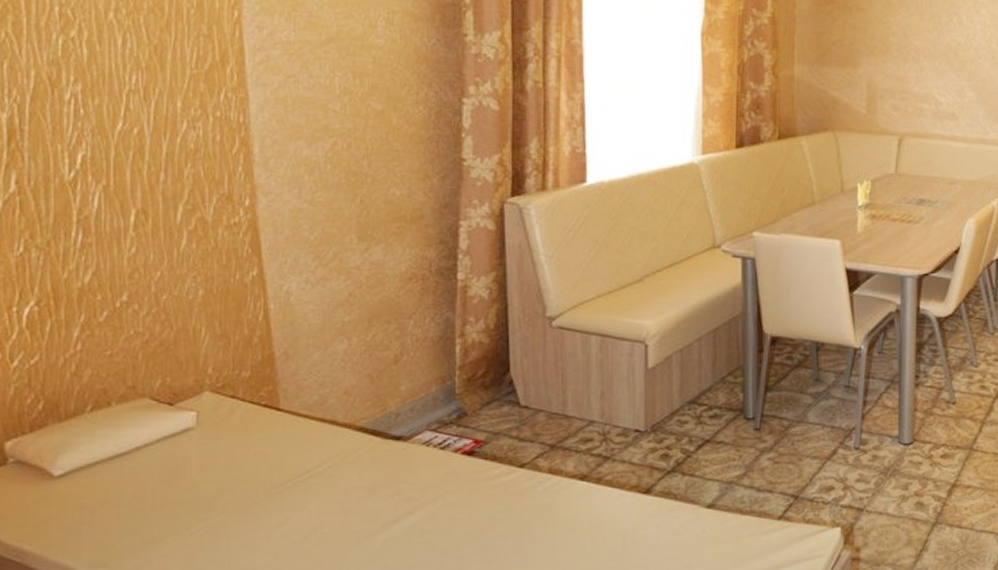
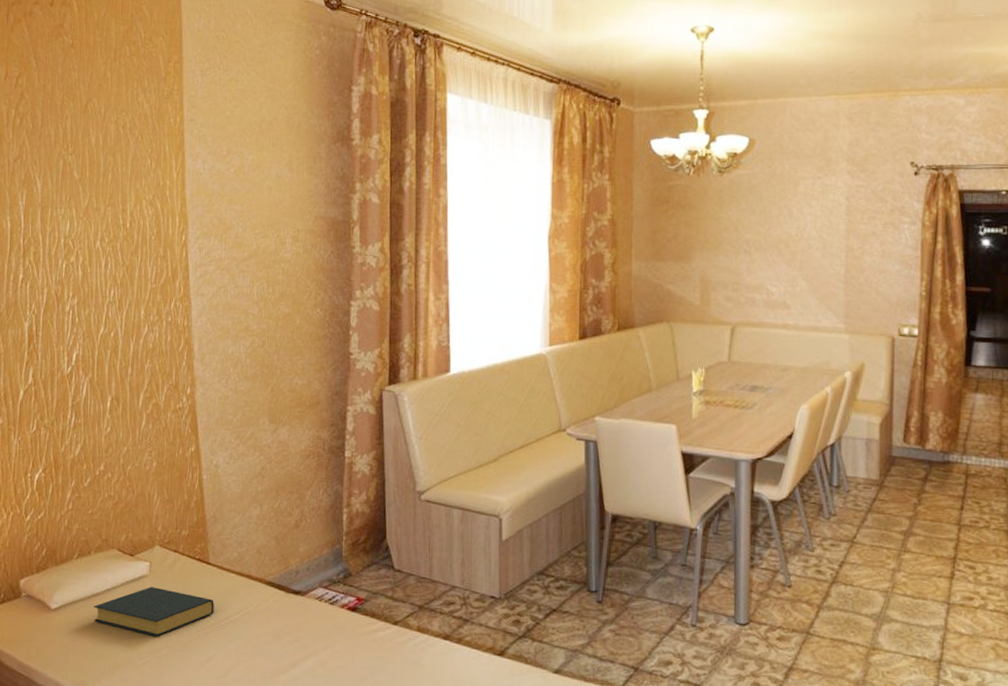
hardback book: none [117,441,288,501] -> present [93,587,214,637]

